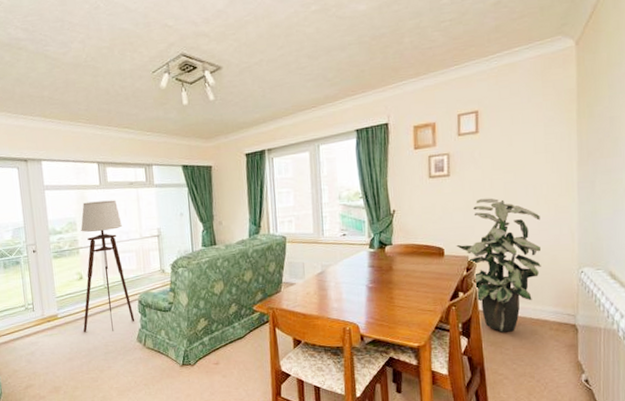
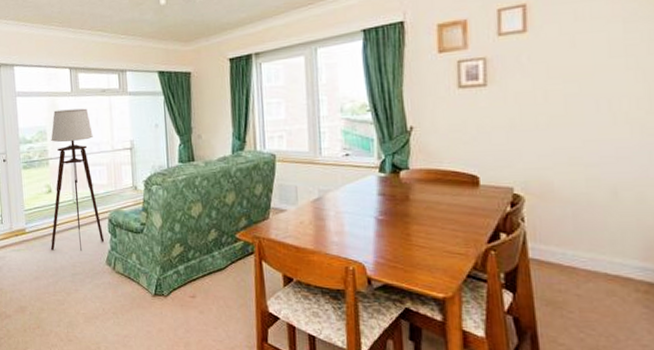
indoor plant: present [456,198,542,332] -> none [496,114,621,290]

